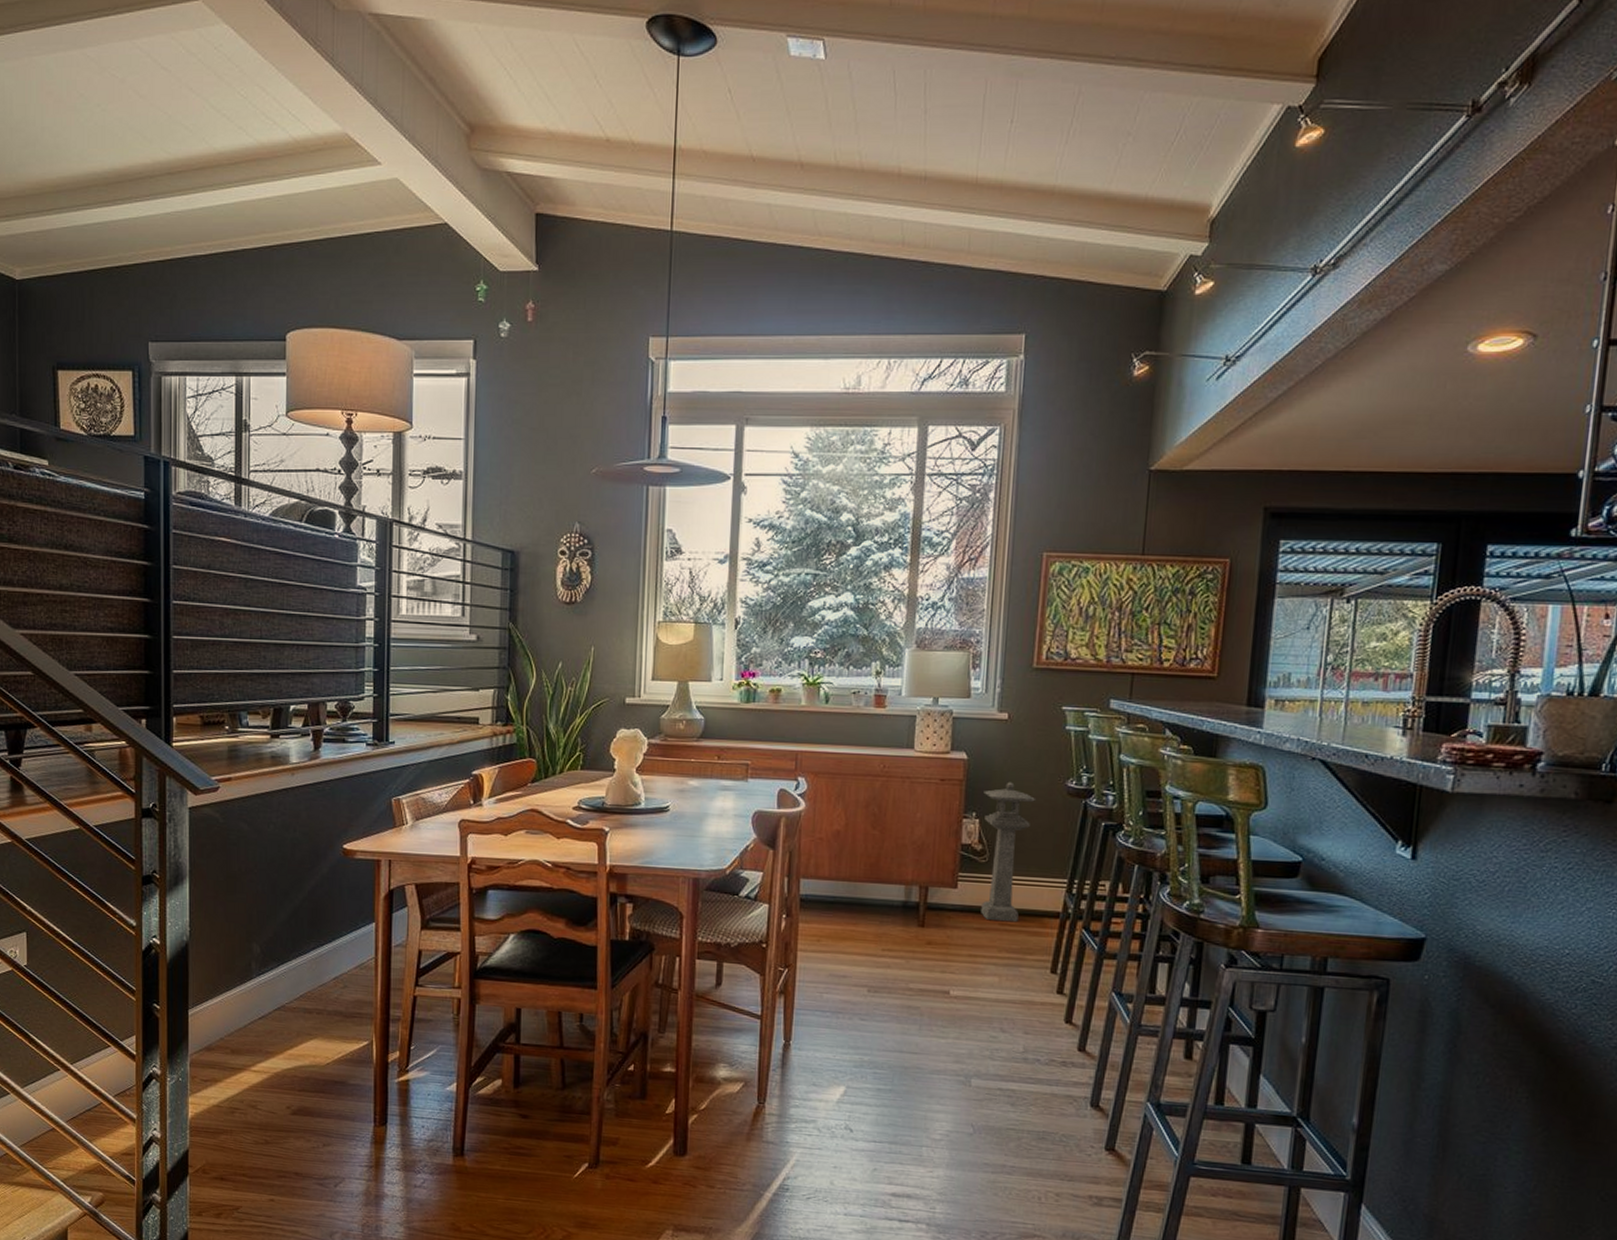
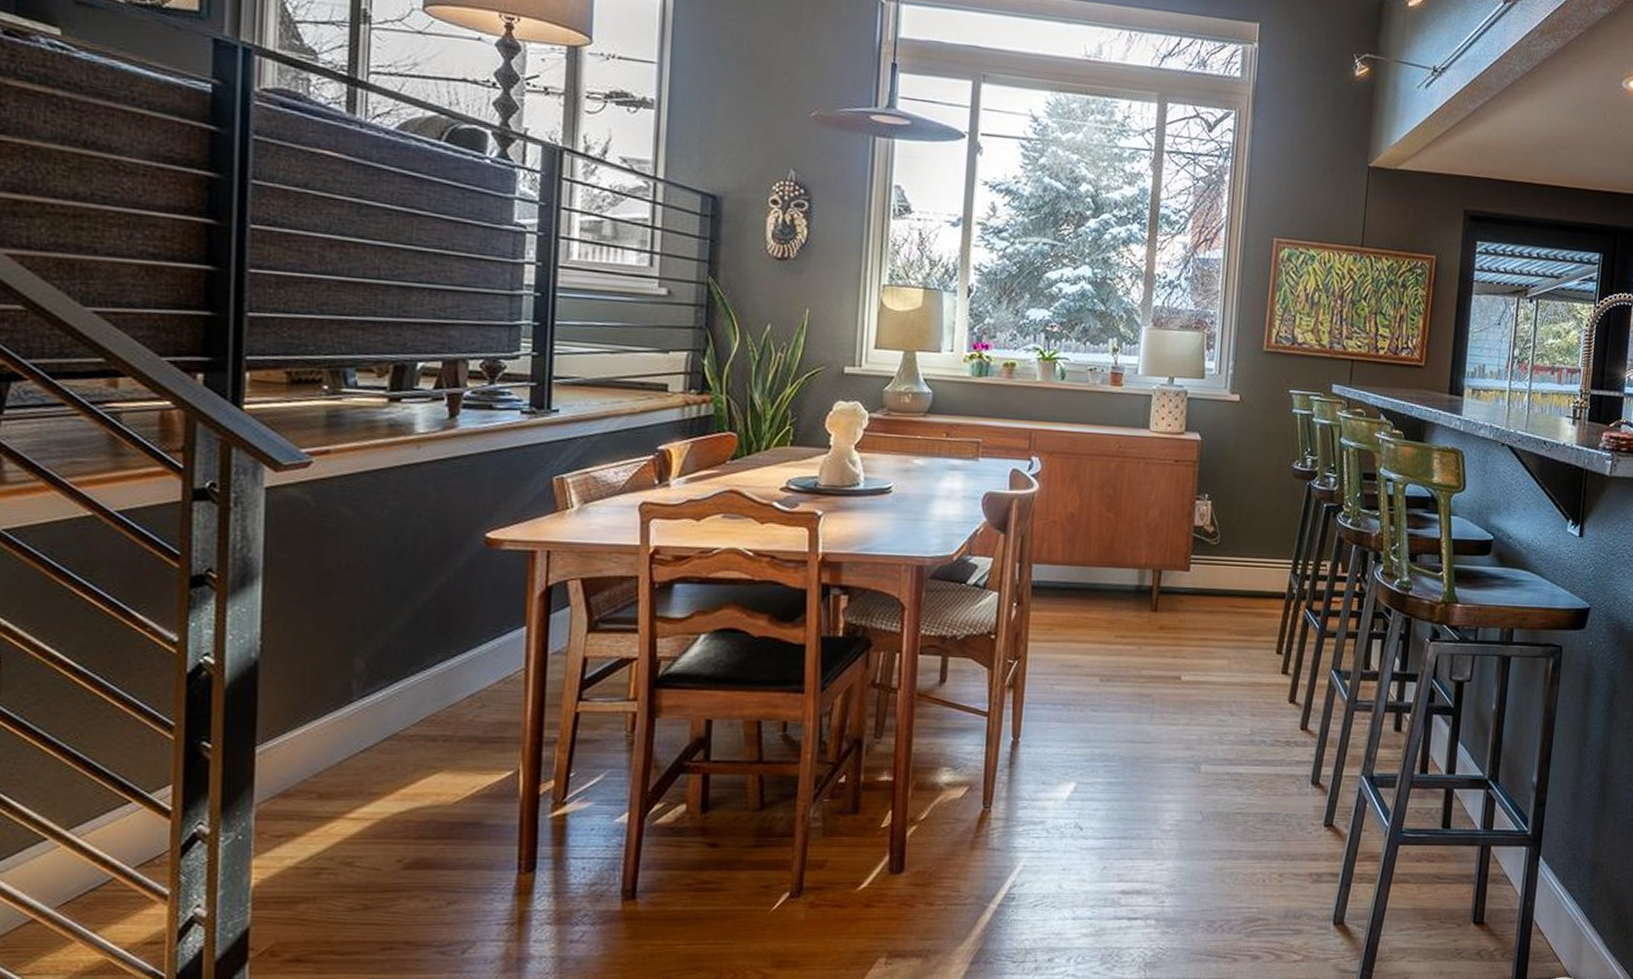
lantern: present [981,781,1037,923] -> none [1212,463,1265,604]

